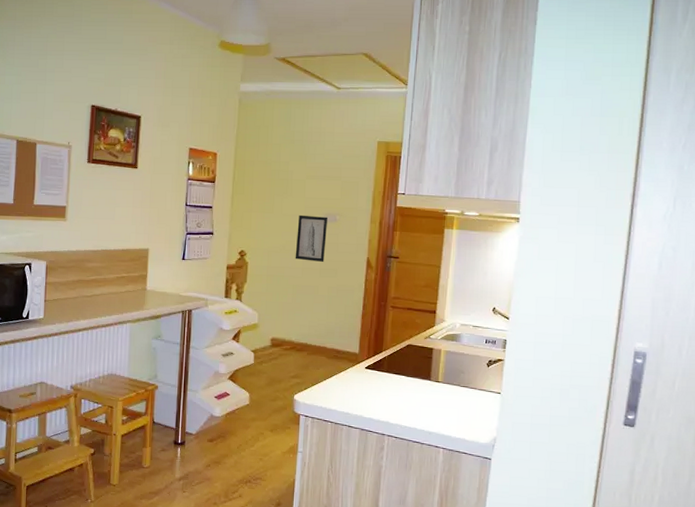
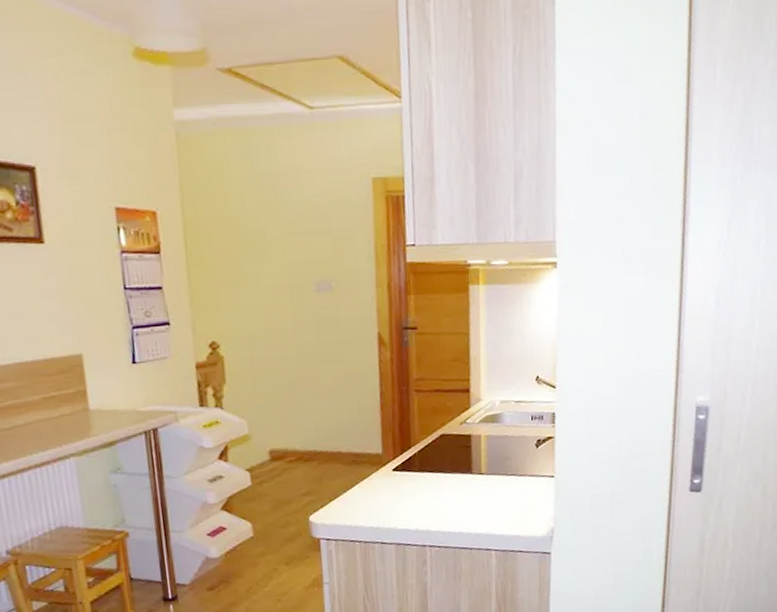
wall art: present [295,214,327,262] -> none [282,285,324,346]

